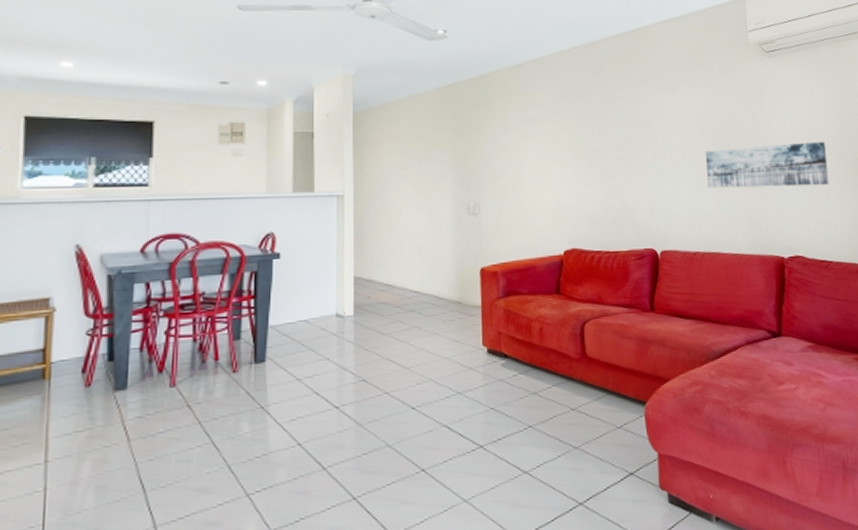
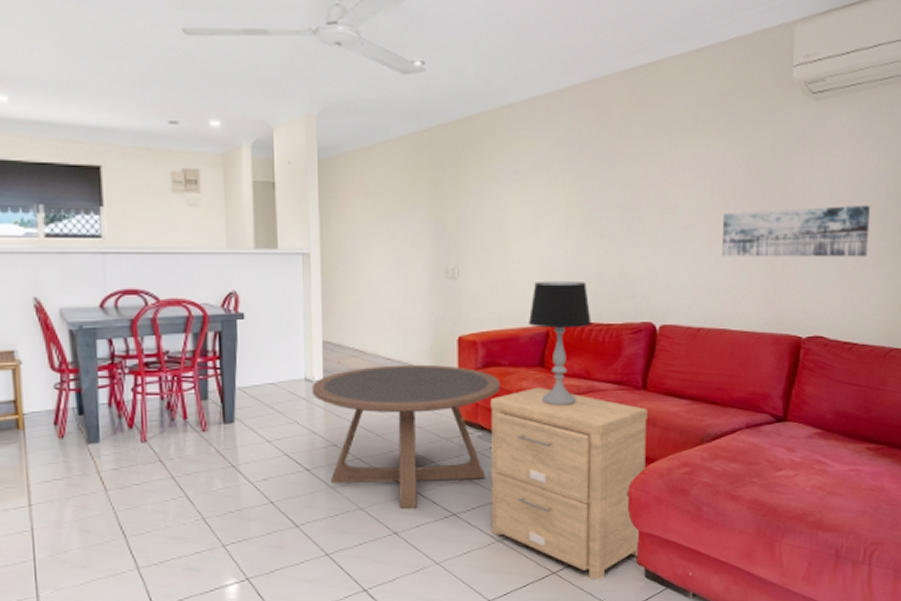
coffee table: none [342,295,521,445] -> present [311,364,500,510]
side table: none [512,313,659,510] -> present [490,386,647,581]
table lamp: none [544,213,600,331] -> present [529,280,591,406]

